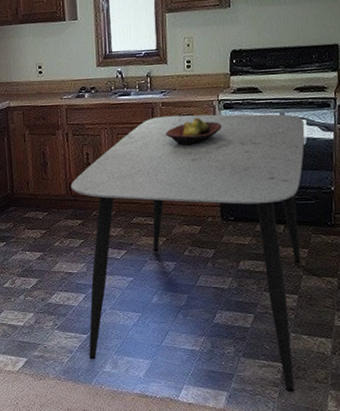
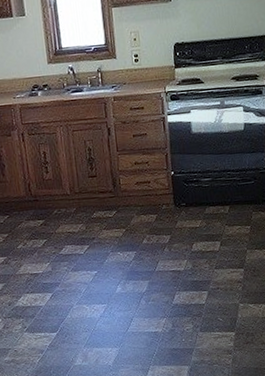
dining table: present [70,114,305,393] -> none [29,102,246,358]
fruit bowl: present [166,117,222,147] -> none [119,110,170,139]

